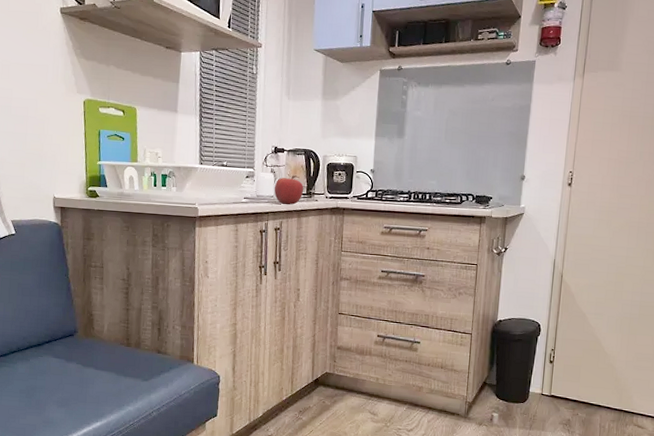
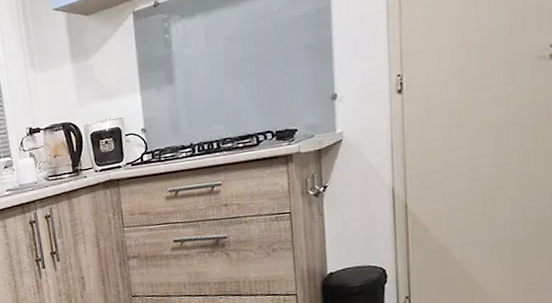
fruit: present [274,175,304,206] -> none [36,154,70,190]

